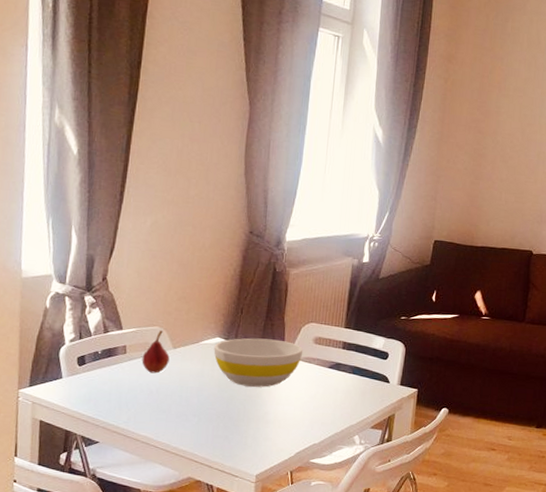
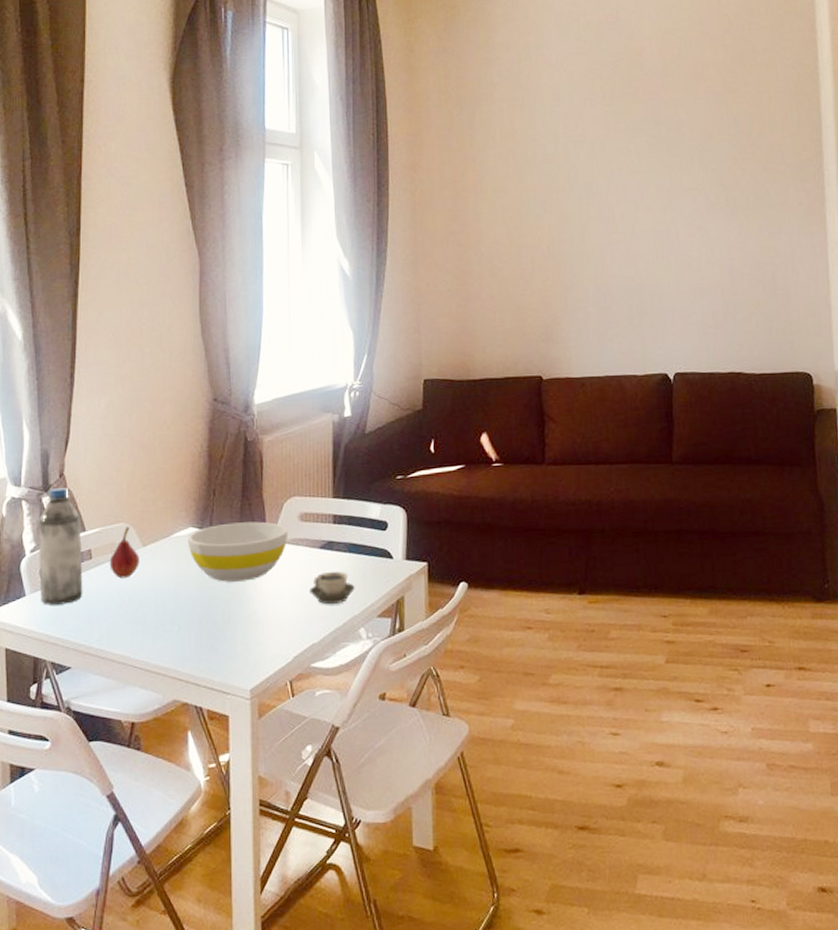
water bottle: none [76,289,119,389] -> present [38,487,83,605]
cup: none [316,387,355,415] -> present [309,571,355,605]

